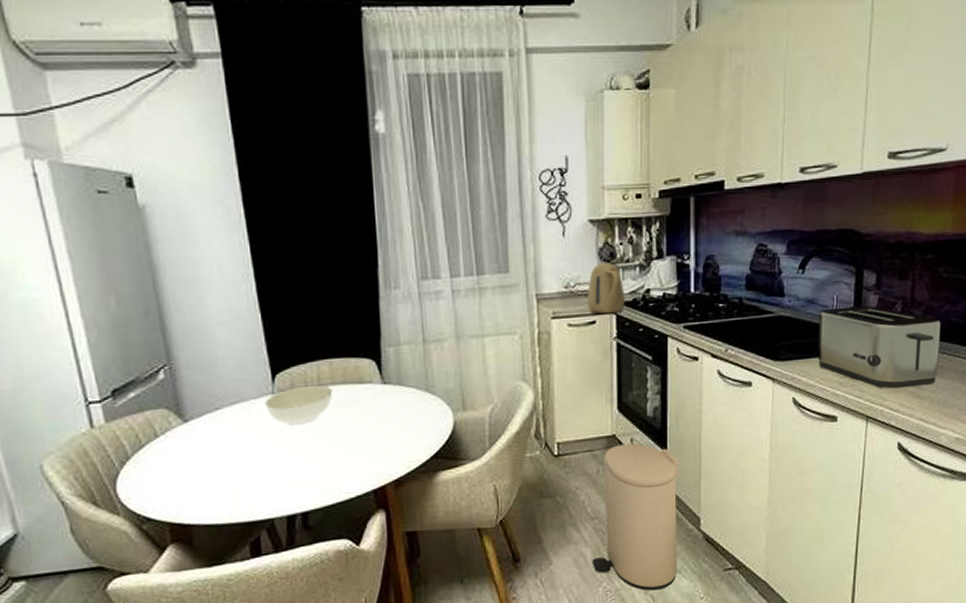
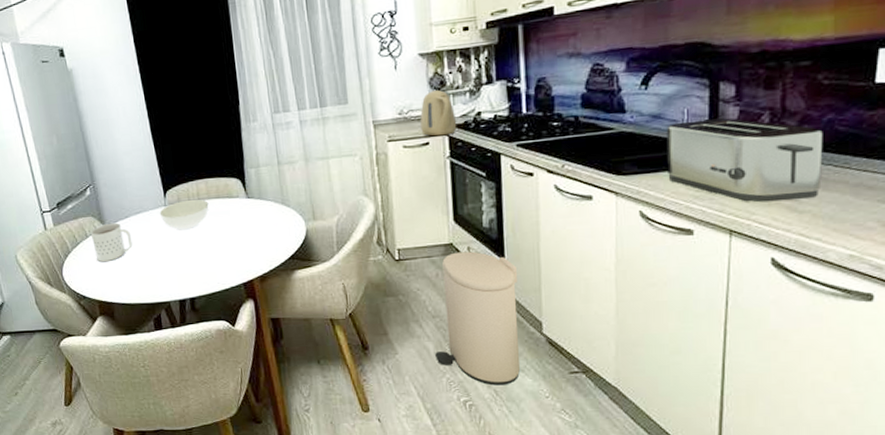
mug: none [163,416,224,471] -> present [91,222,133,263]

